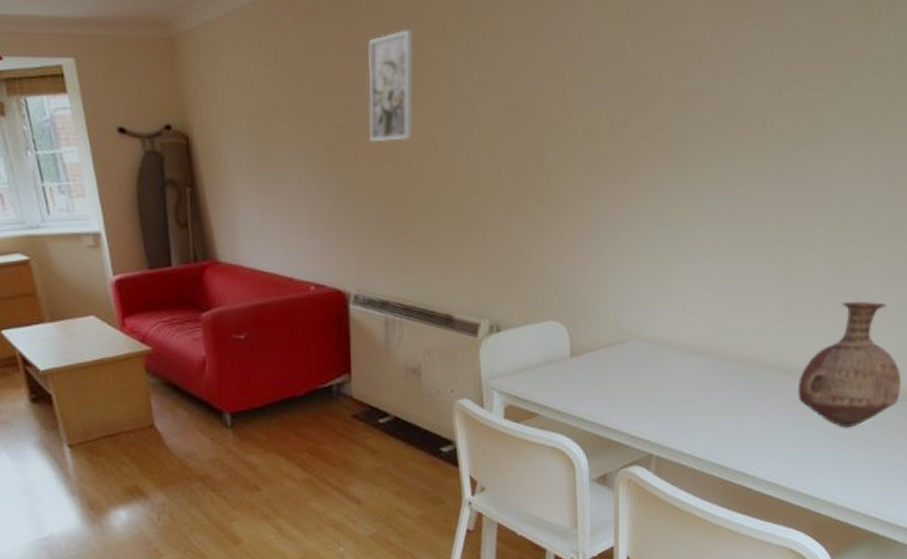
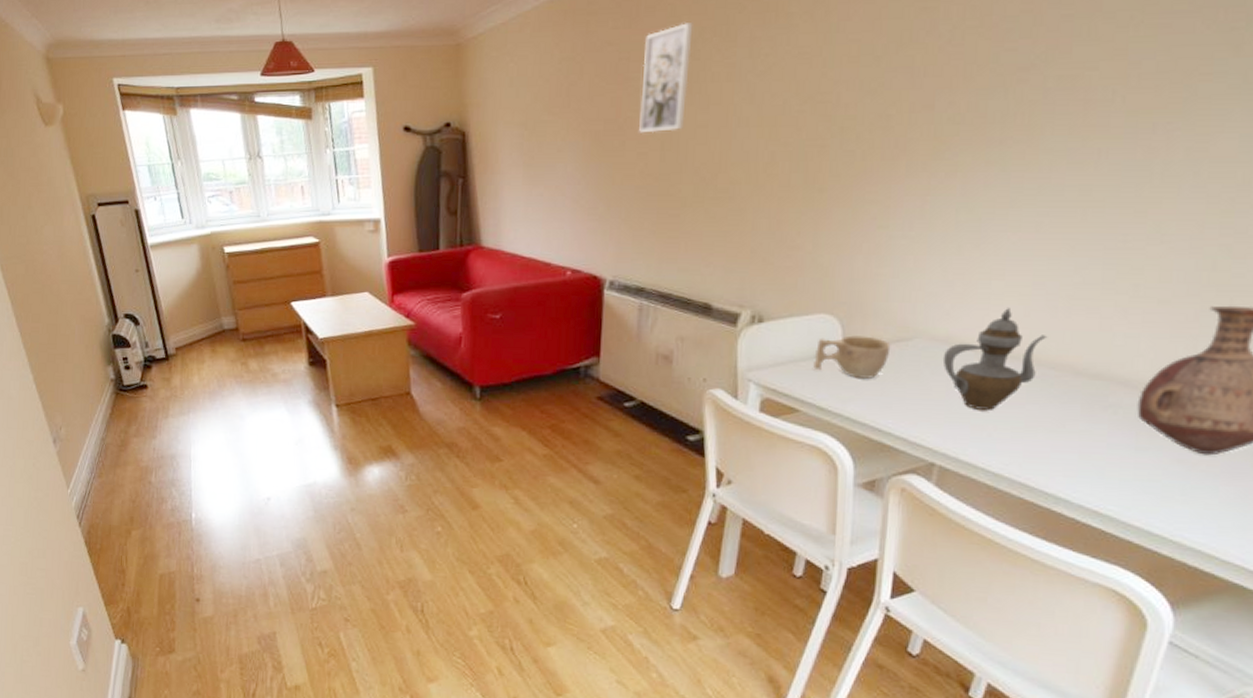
cup: none [547,340,610,380] -> present [813,335,891,379]
teapot: none [652,308,731,402] -> present [942,307,1048,410]

